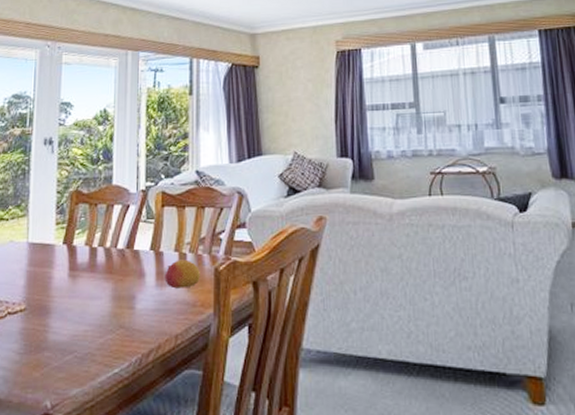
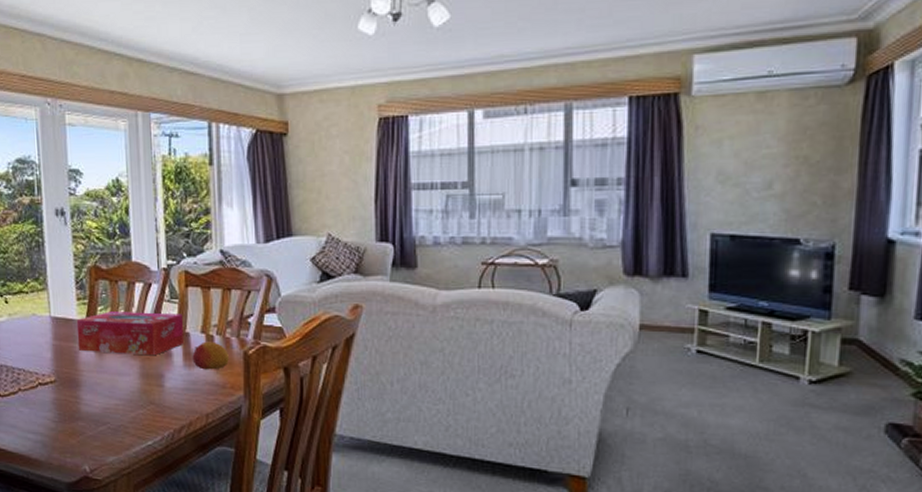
tissue box: none [52,233,158,278] -> present [76,312,185,356]

